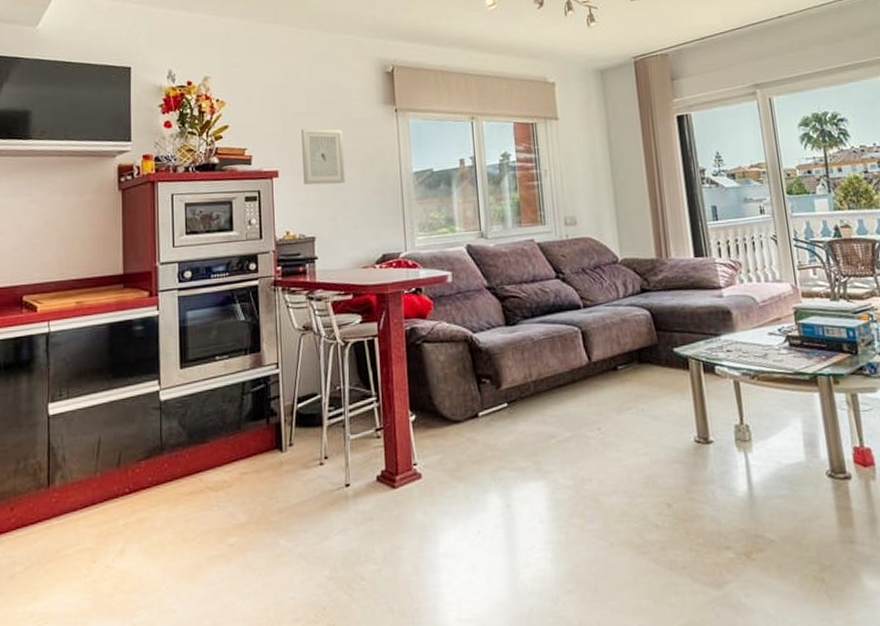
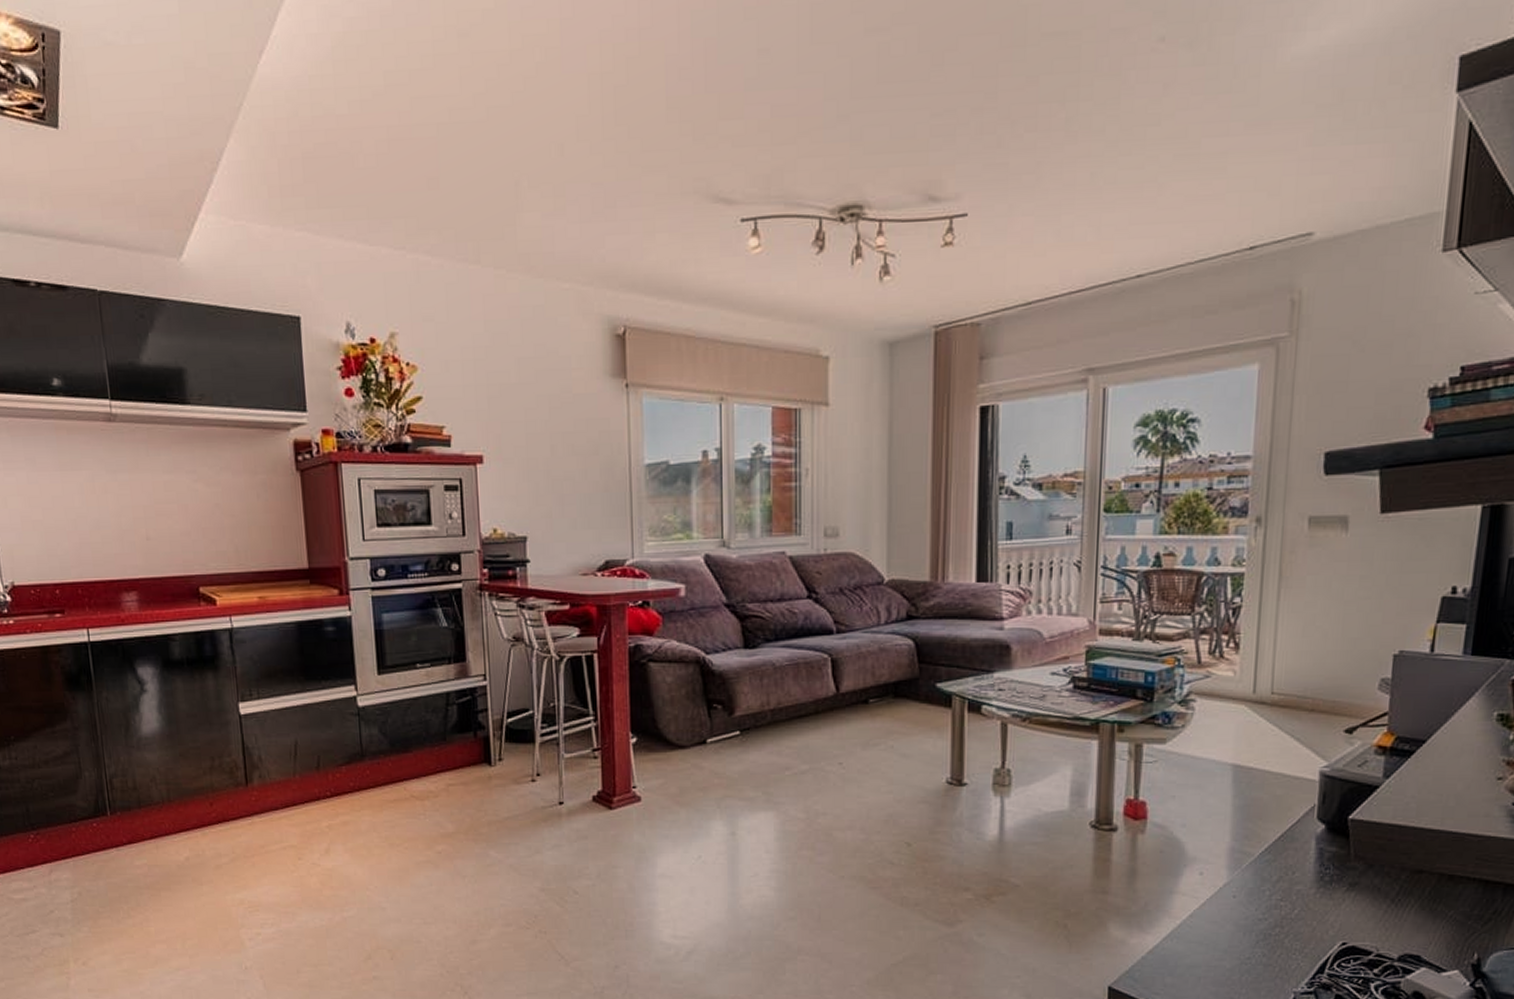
wall art: present [301,128,345,185] -> none [510,404,563,475]

